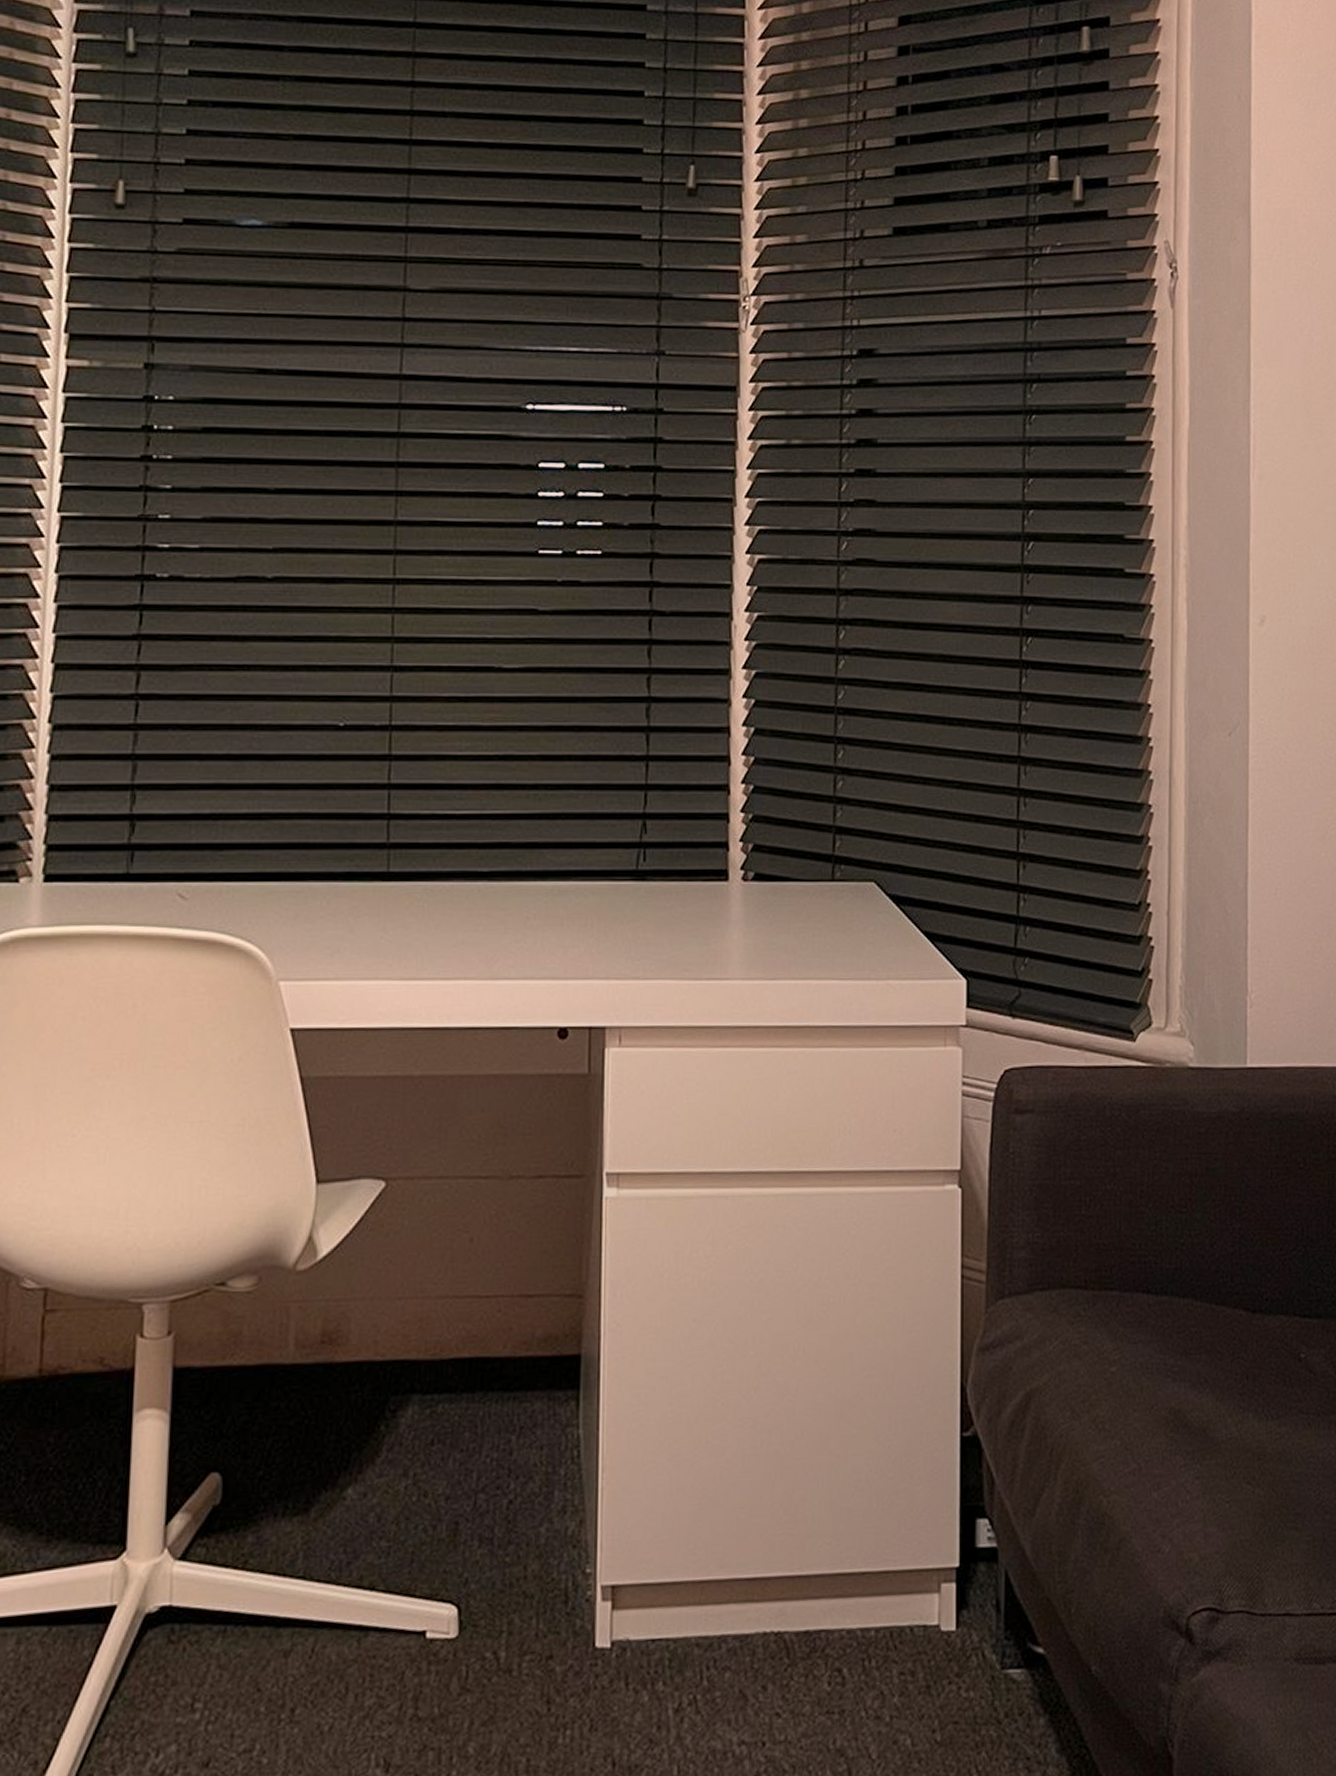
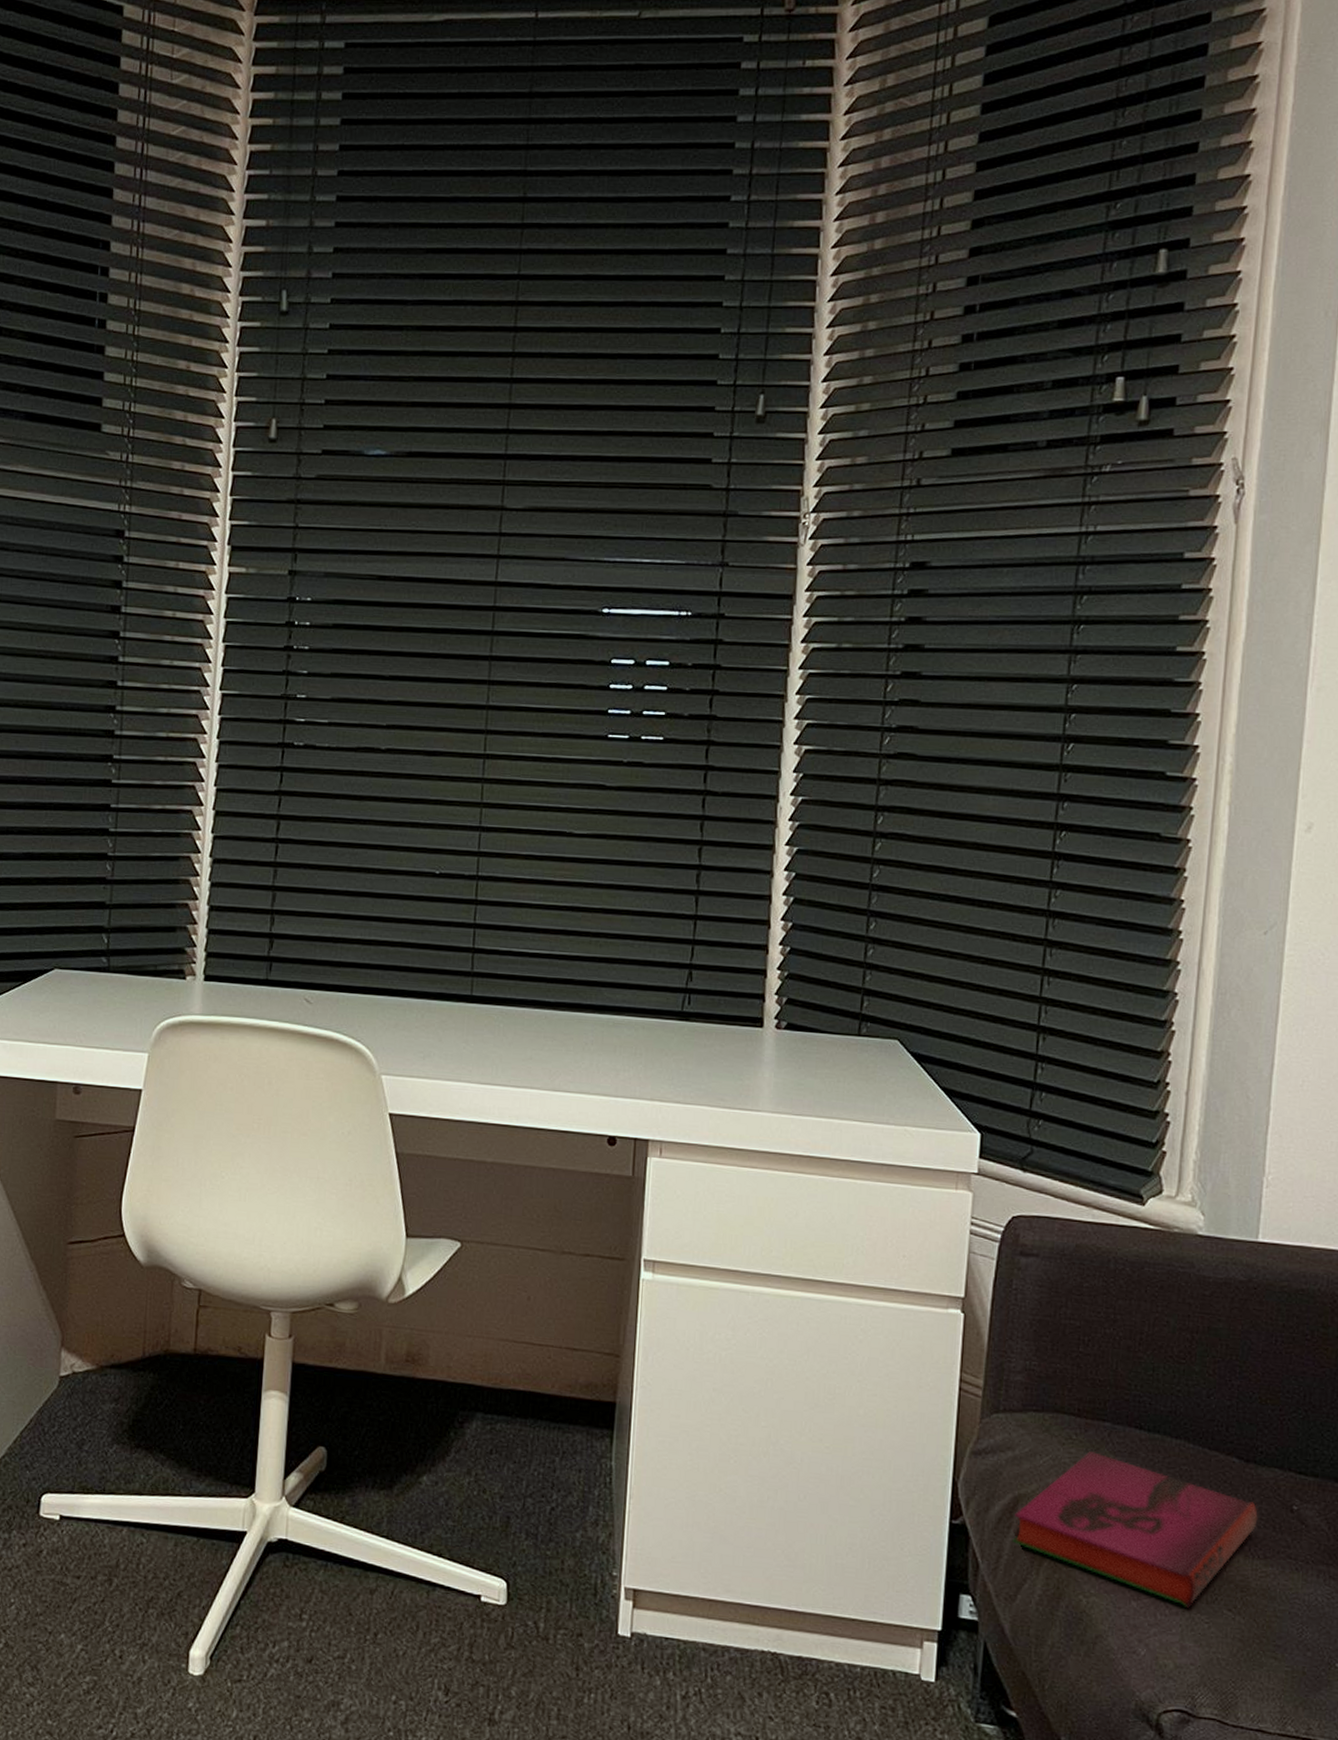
hardback book: none [1027,1327,1268,1489] -> present [1012,1451,1258,1608]

